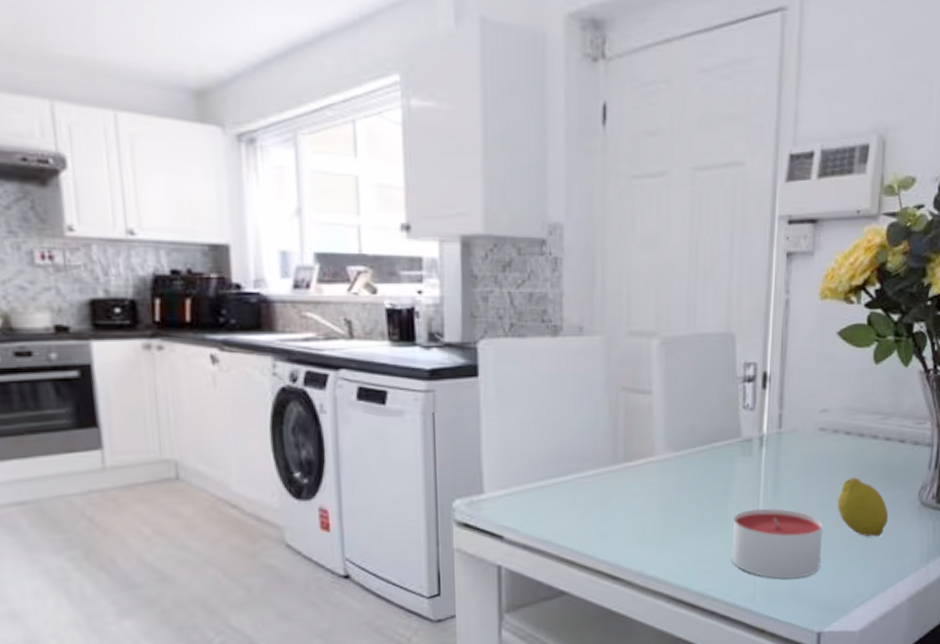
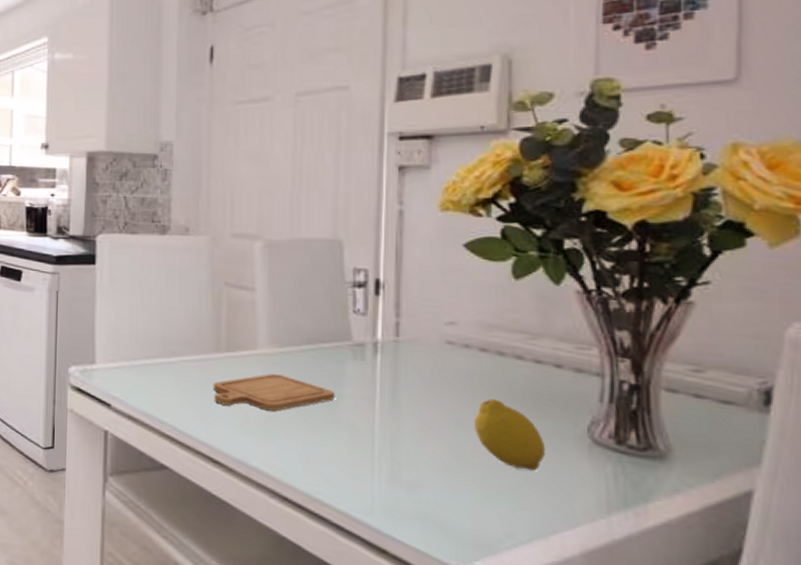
chopping board: none [611,478,725,519] -> present [213,373,335,411]
candle: present [732,508,823,579] -> none [344,416,457,502]

